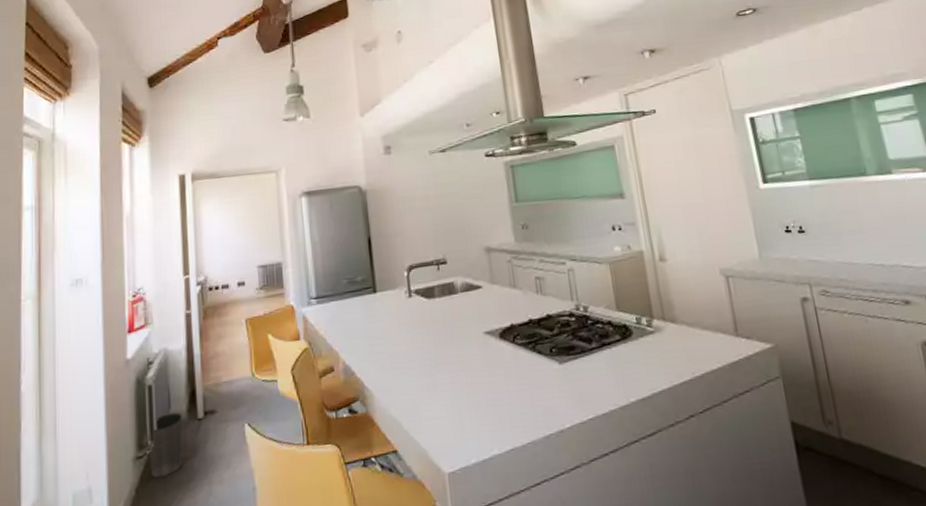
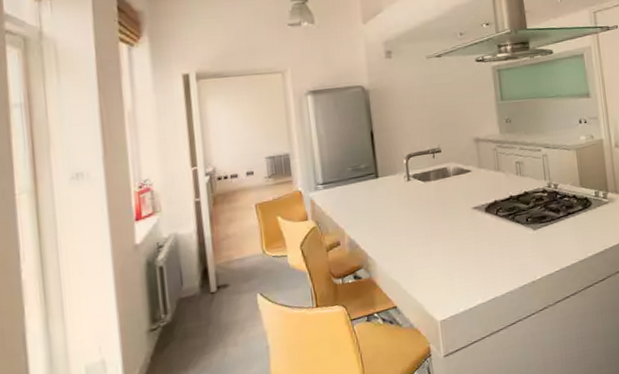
waste basket: present [149,412,183,477] -> none [163,288,197,346]

